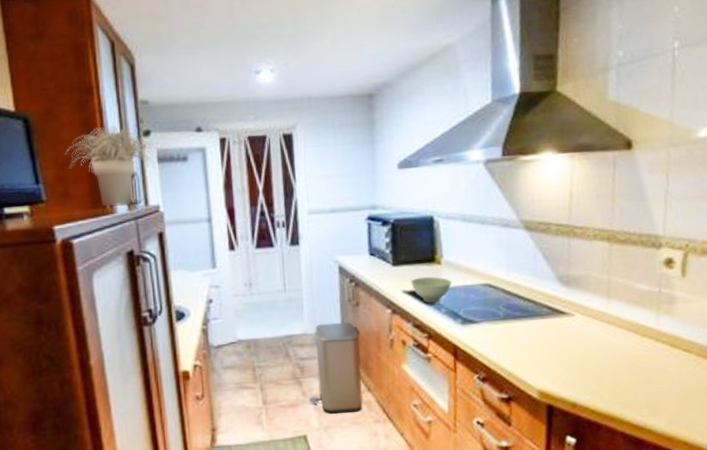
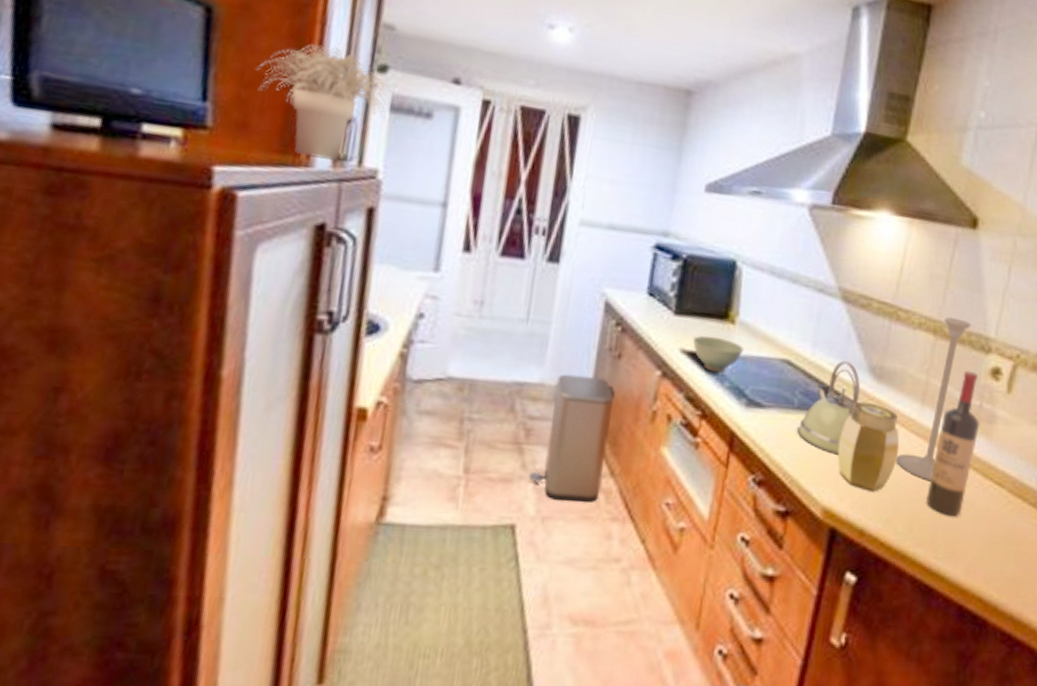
kettle: none [506,276,553,349] -> present [797,361,861,455]
jar: none [542,304,595,373] -> present [837,401,900,492]
candlestick: none [593,225,640,358] -> present [896,317,971,482]
wine bottle: none [624,265,662,382] -> present [927,370,980,516]

